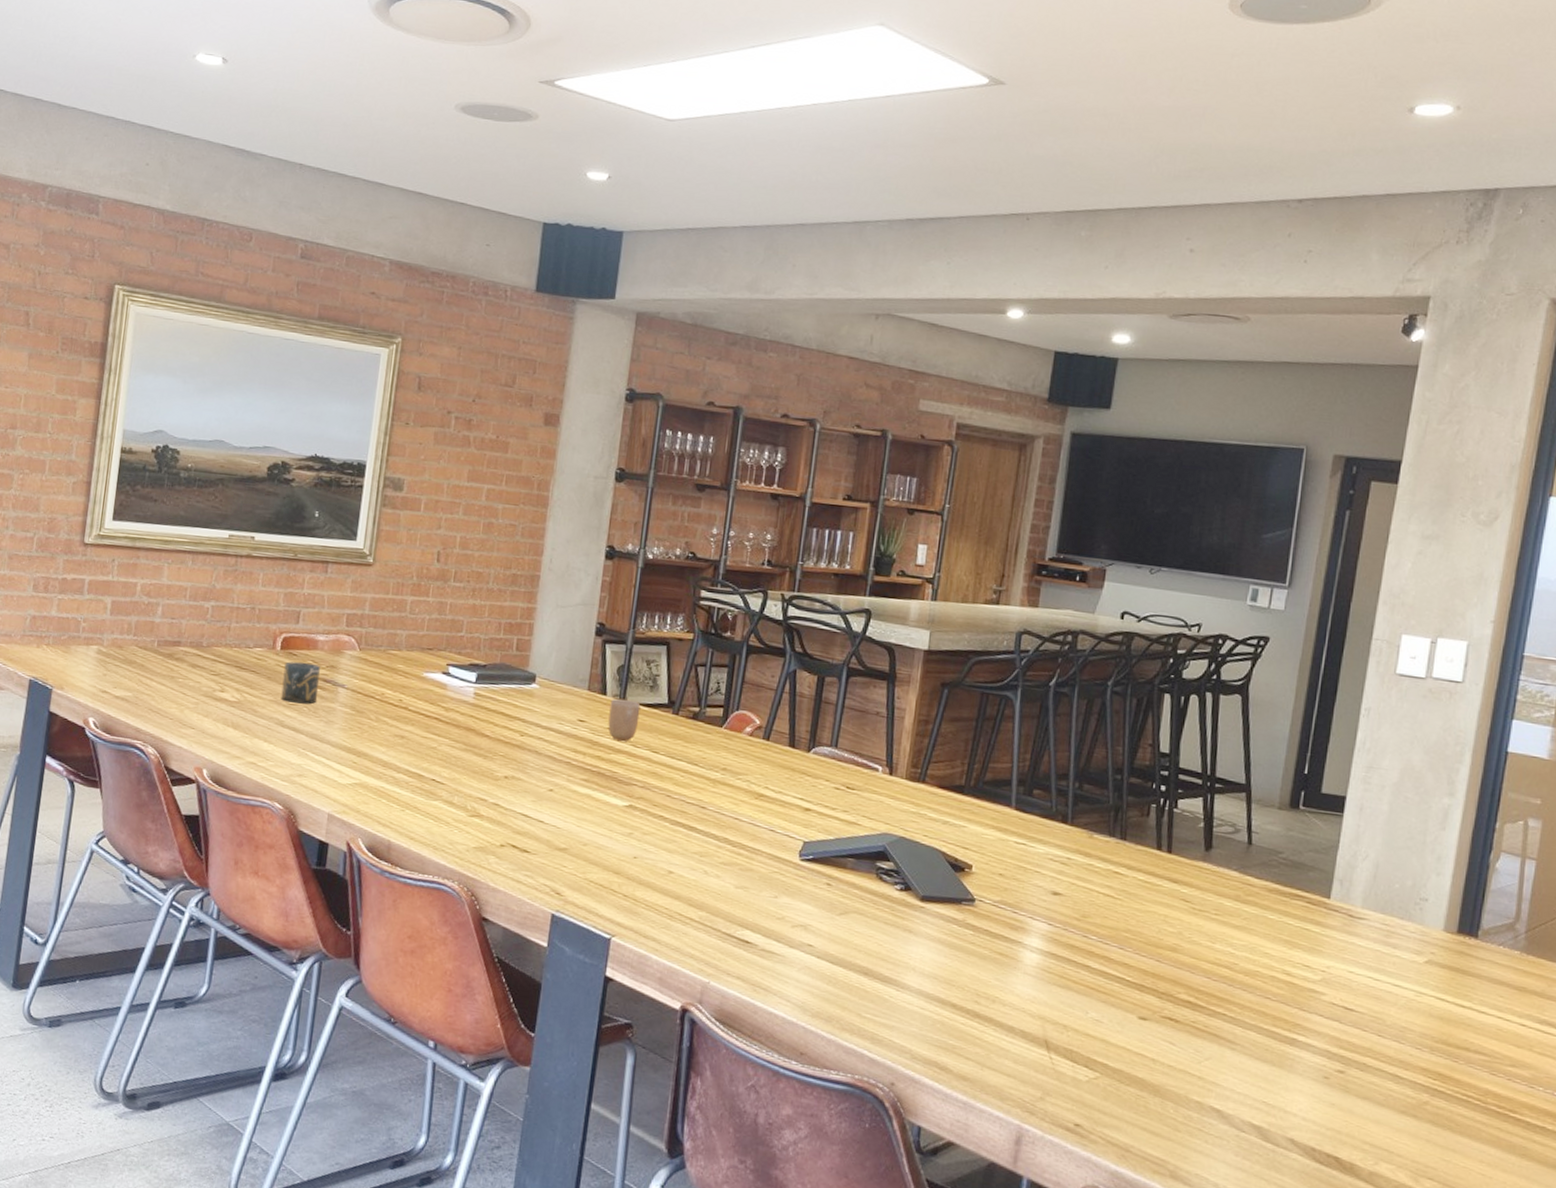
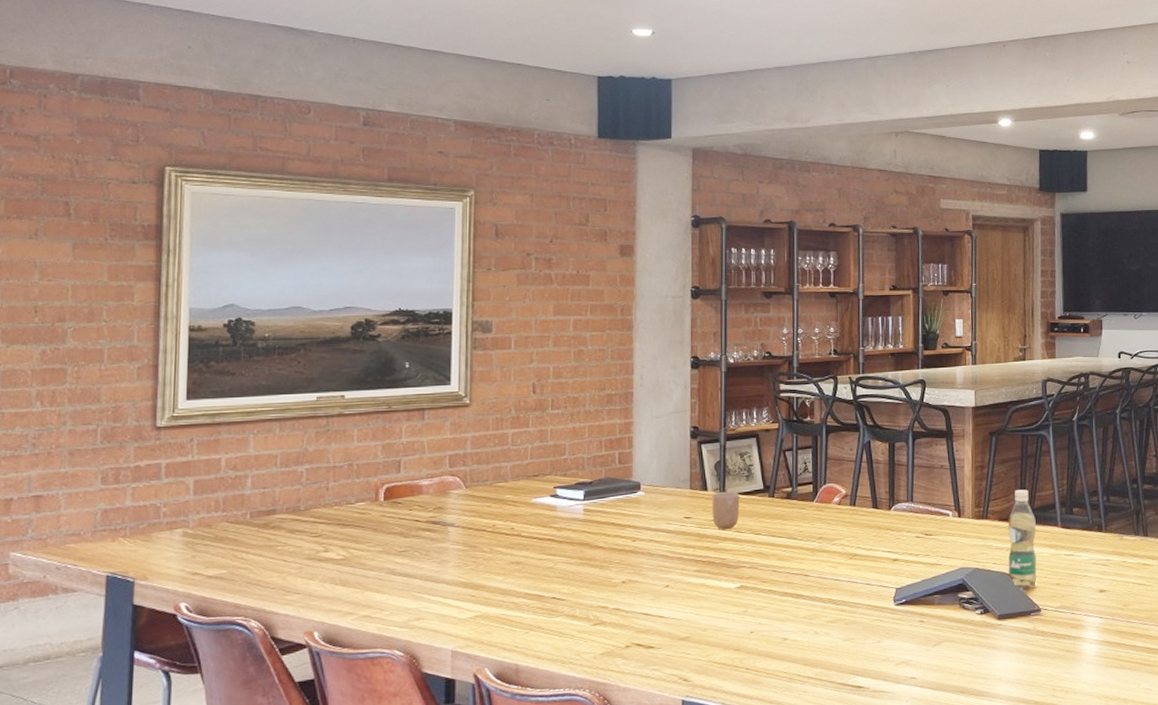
cup: present [281,661,320,704] -> none [389,508,428,550]
bottle: none [940,755,984,875] -> present [1008,489,1037,591]

